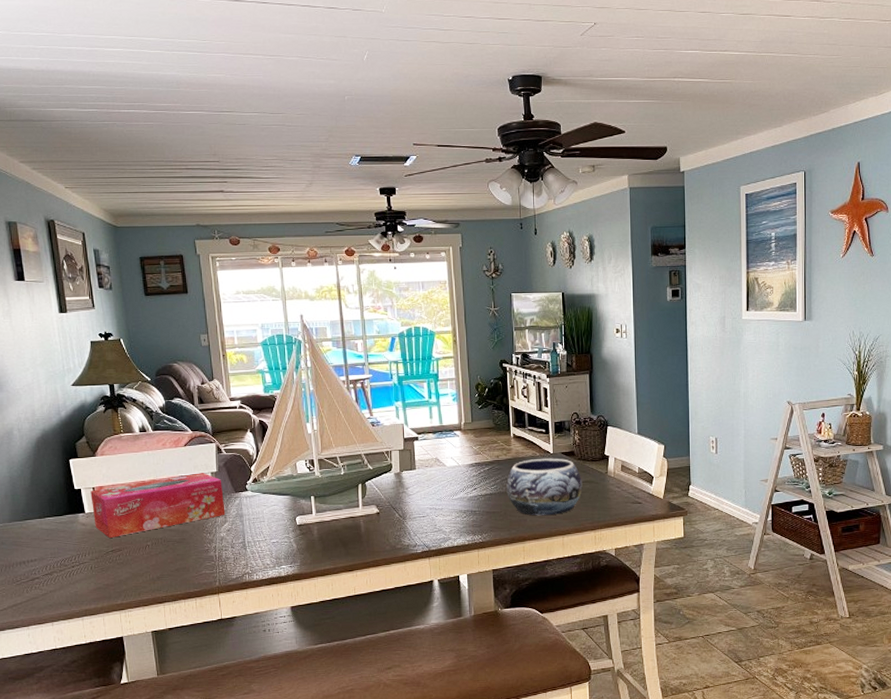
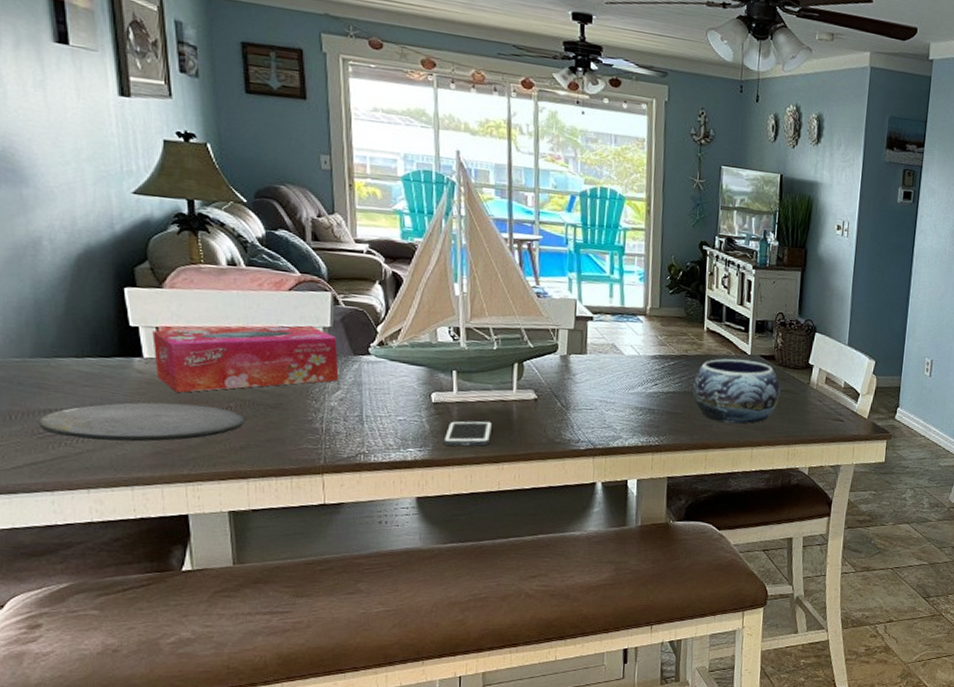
plate: none [16,546,160,583] -> present [37,402,246,442]
cell phone: none [308,536,346,560] -> present [443,420,493,446]

